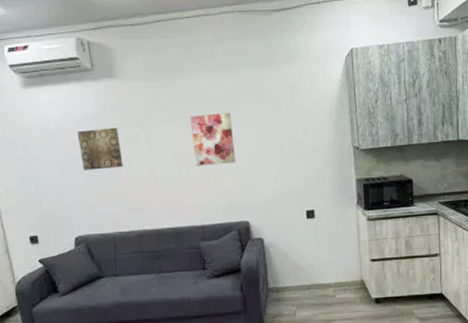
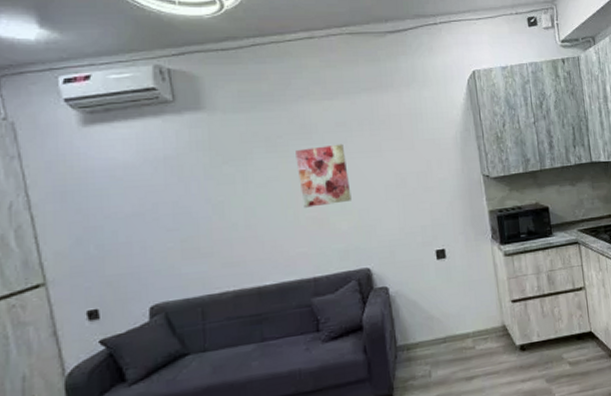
wall art: present [77,127,123,170] -> none [154,167,213,222]

